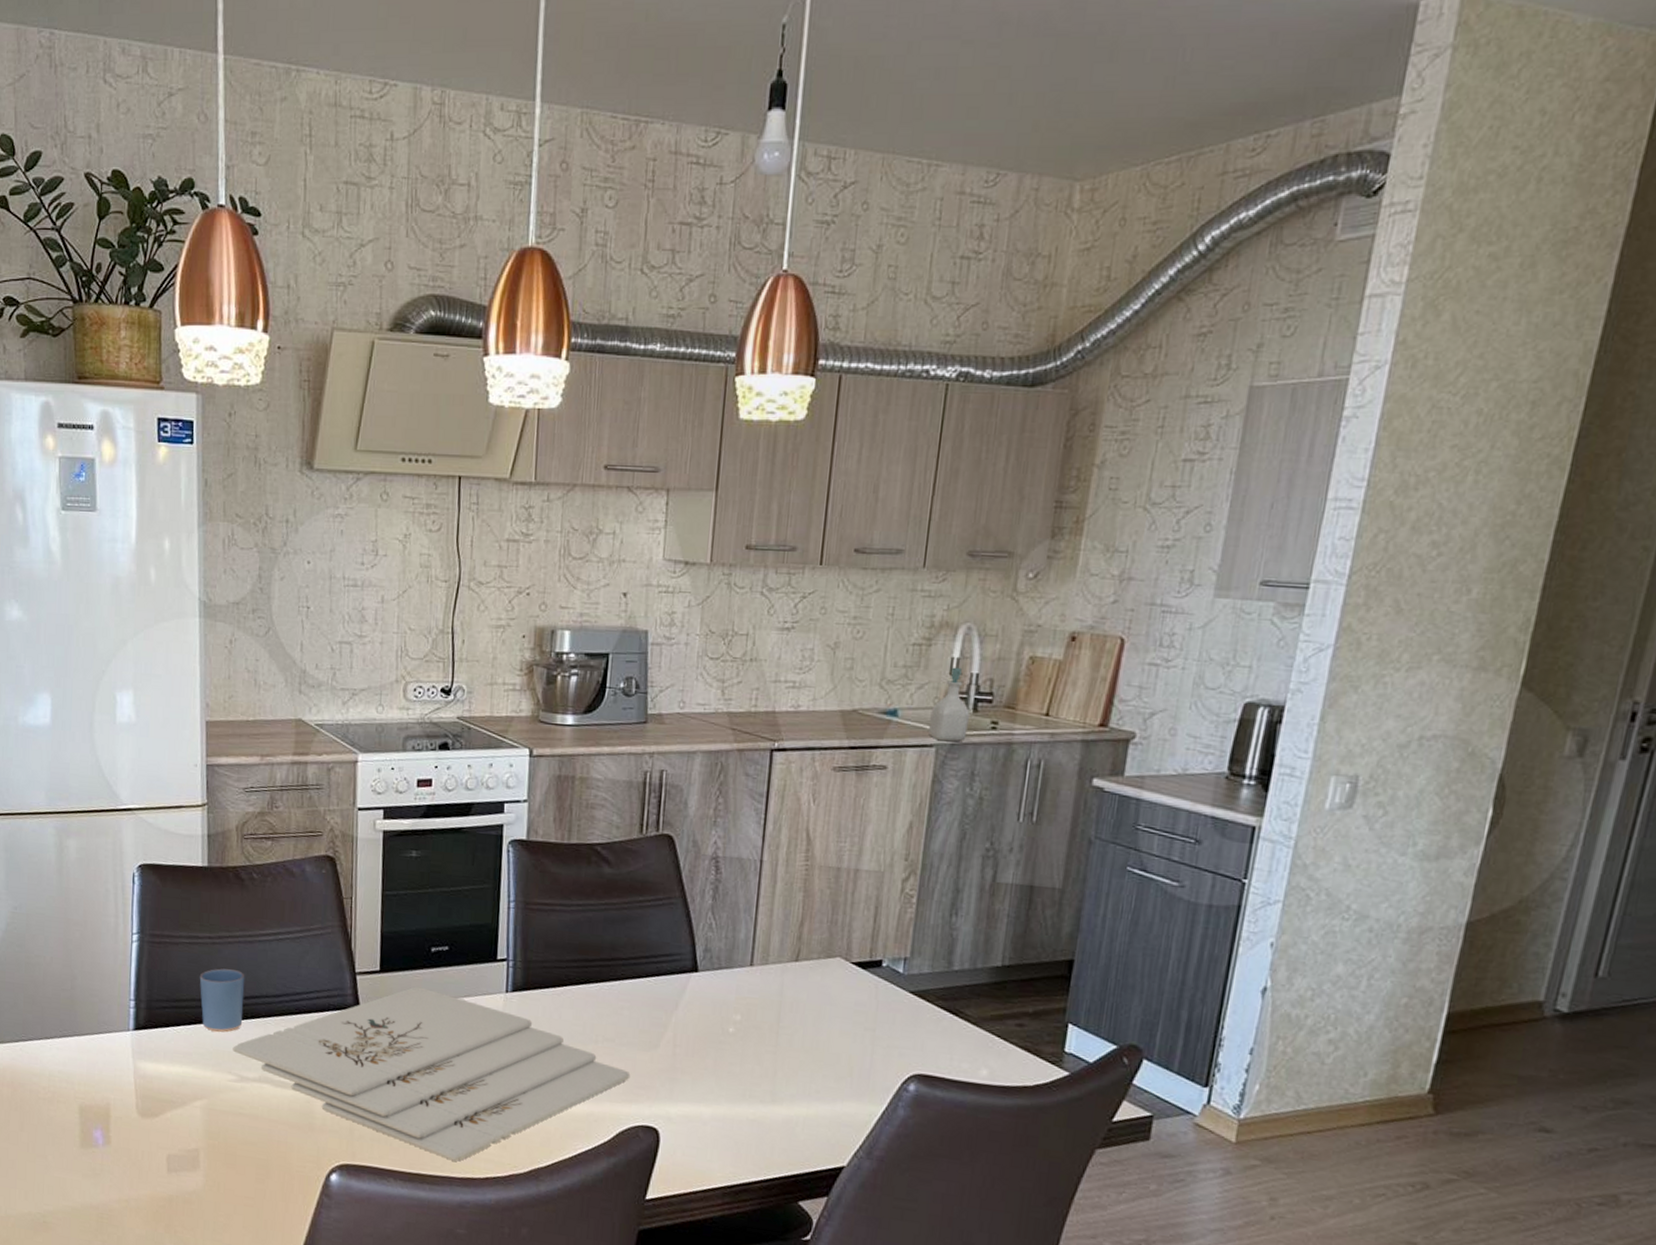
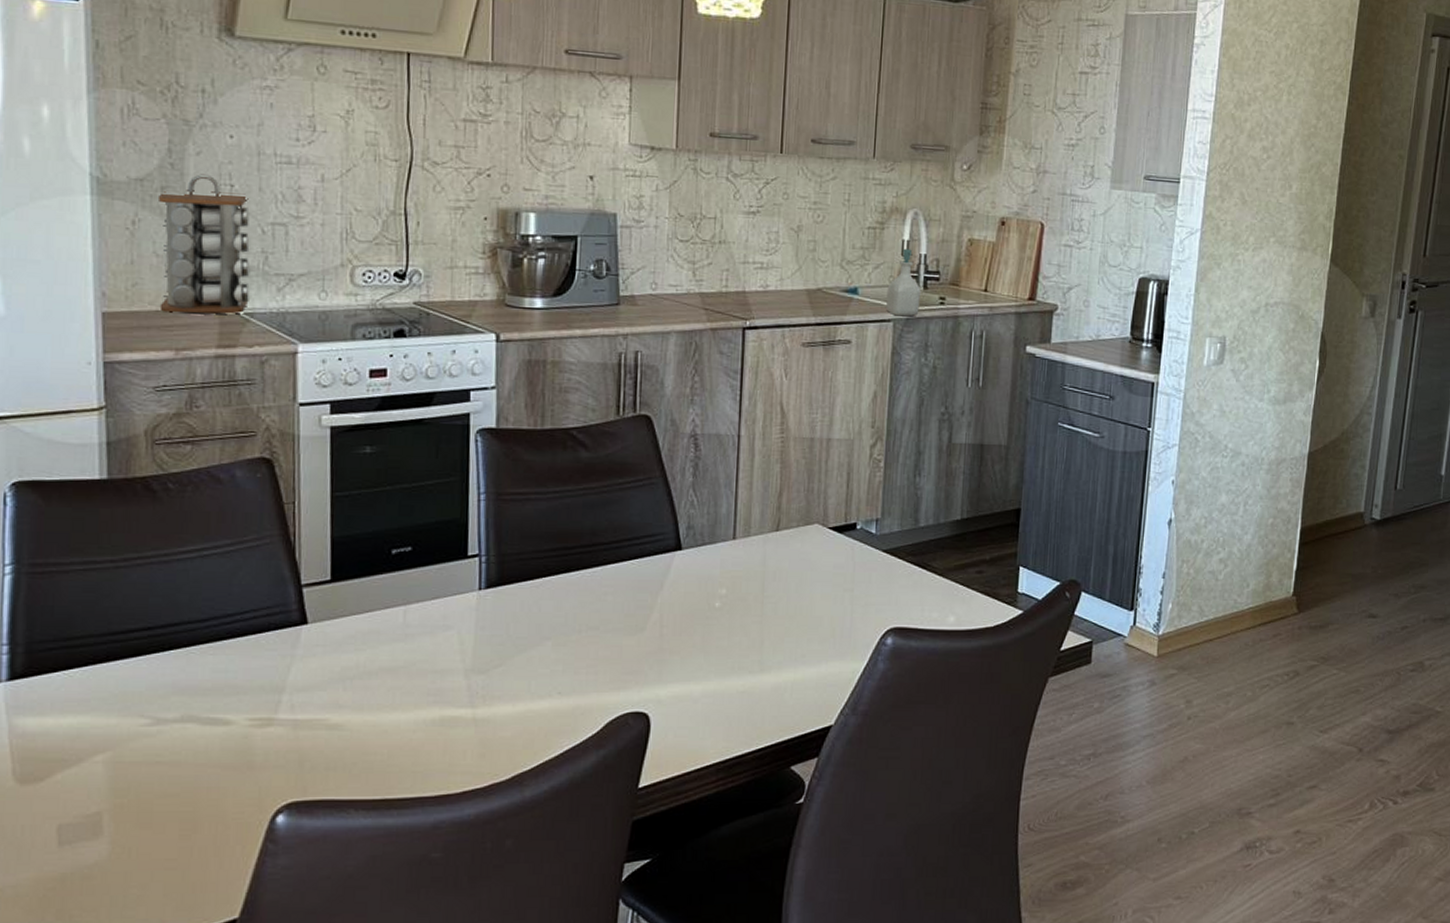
mug: present [199,968,245,1032] -> none [98,596,160,670]
placemat: present [232,986,631,1161] -> none [145,594,617,779]
spice rack: none [249,597,322,726] -> present [157,174,250,316]

